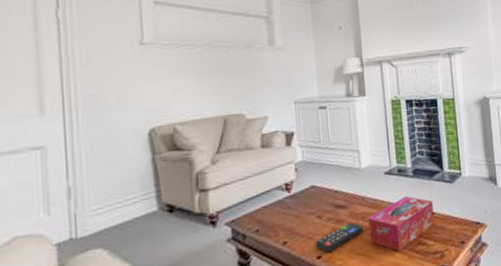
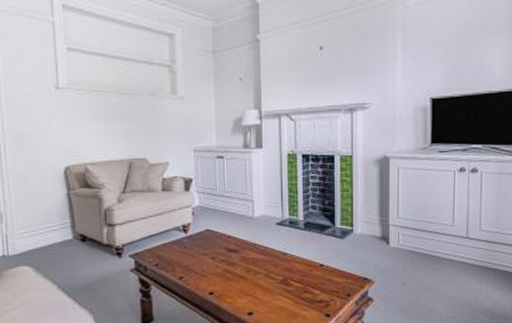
remote control: present [315,222,364,253] -> none [208,266,254,291]
tissue box: present [367,196,434,251] -> none [257,247,322,296]

